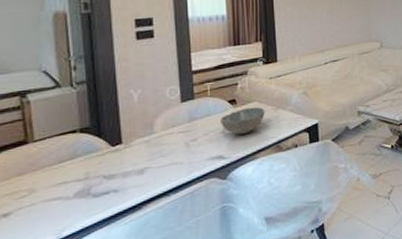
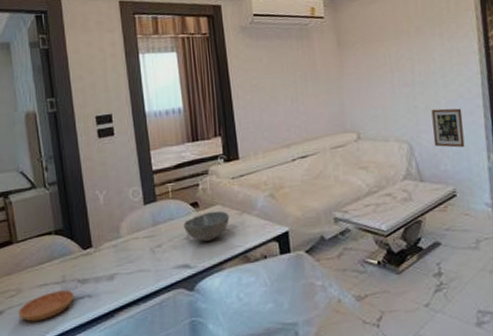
saucer: none [29,186,98,222] -> present [18,290,75,322]

